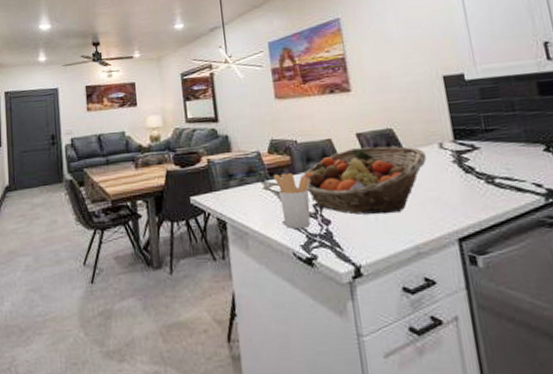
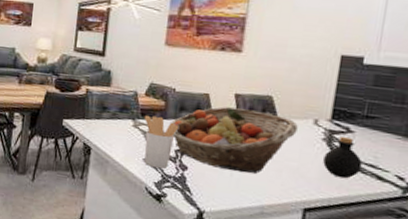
bottle: none [459,155,499,198] -> present [323,137,362,179]

